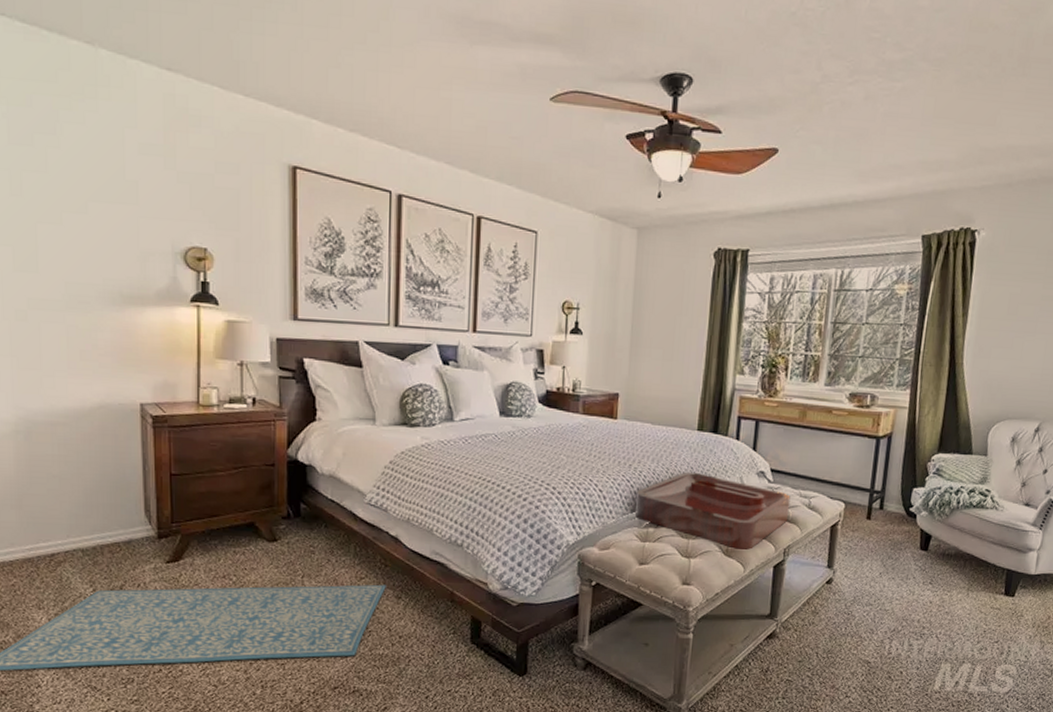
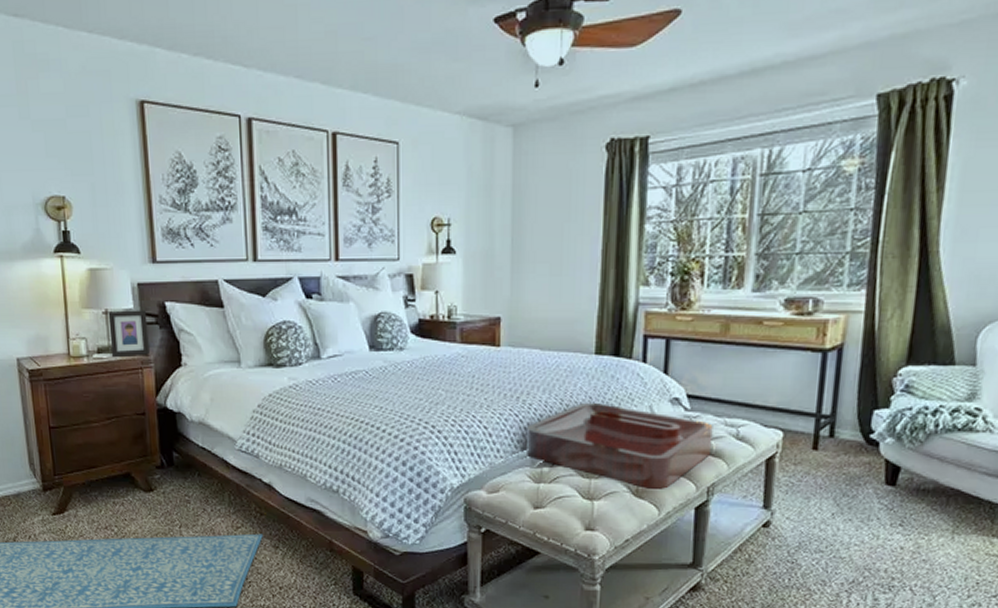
picture frame: none [243,363,284,409] -> present [108,310,150,358]

